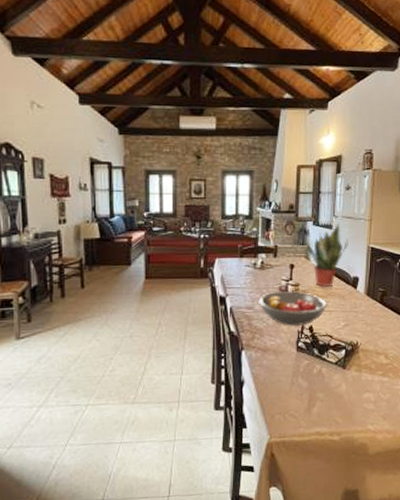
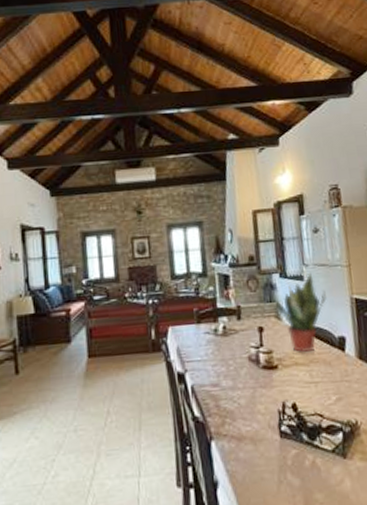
fruit bowl: present [258,291,328,327] -> none [224,360,312,405]

